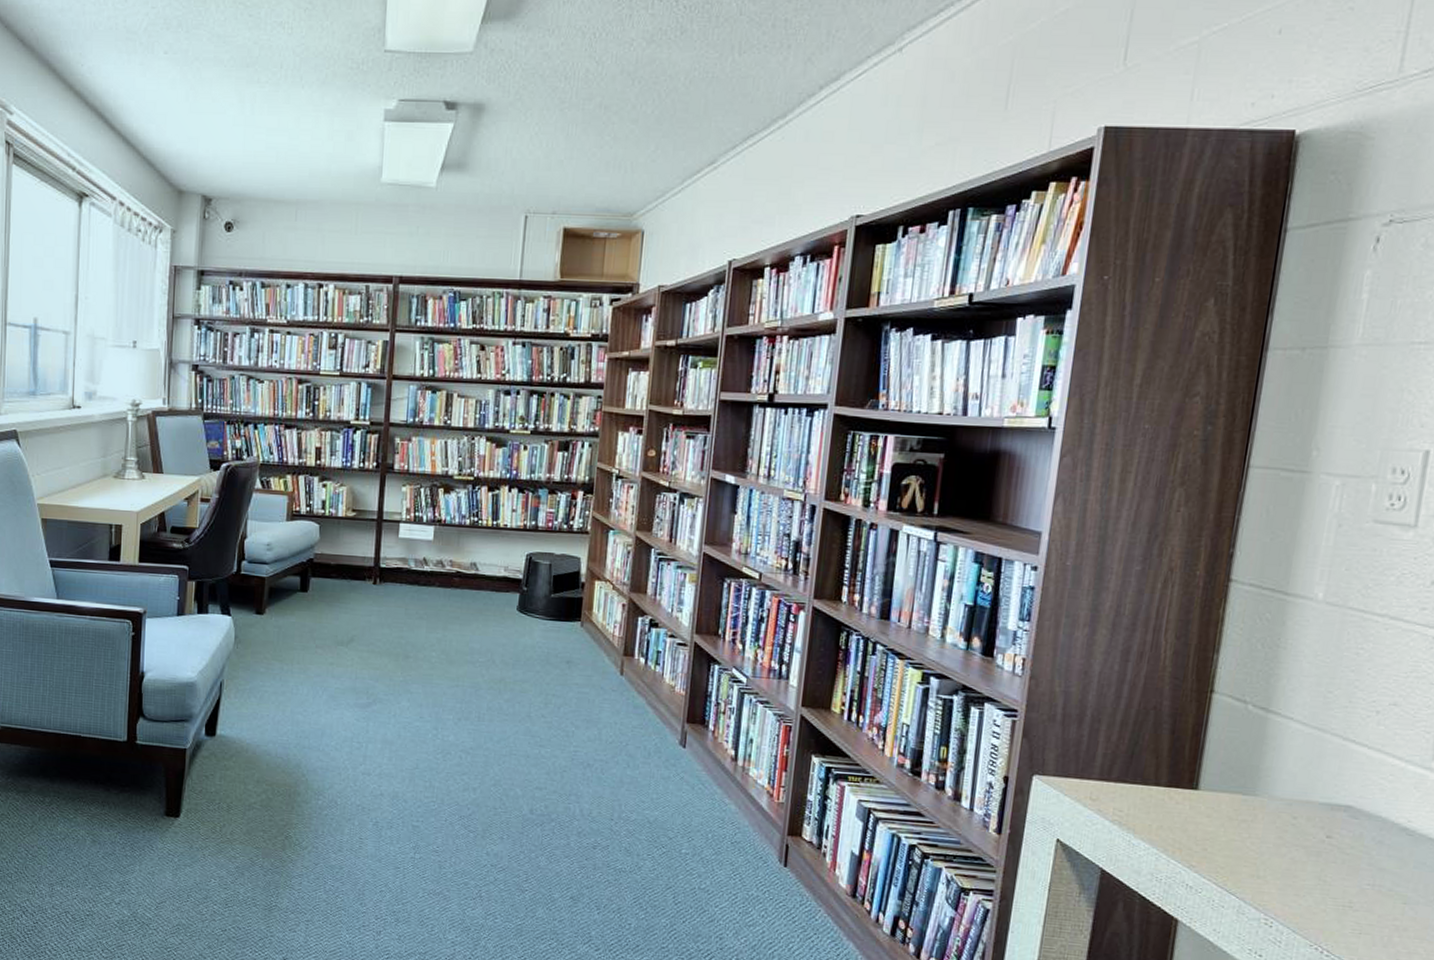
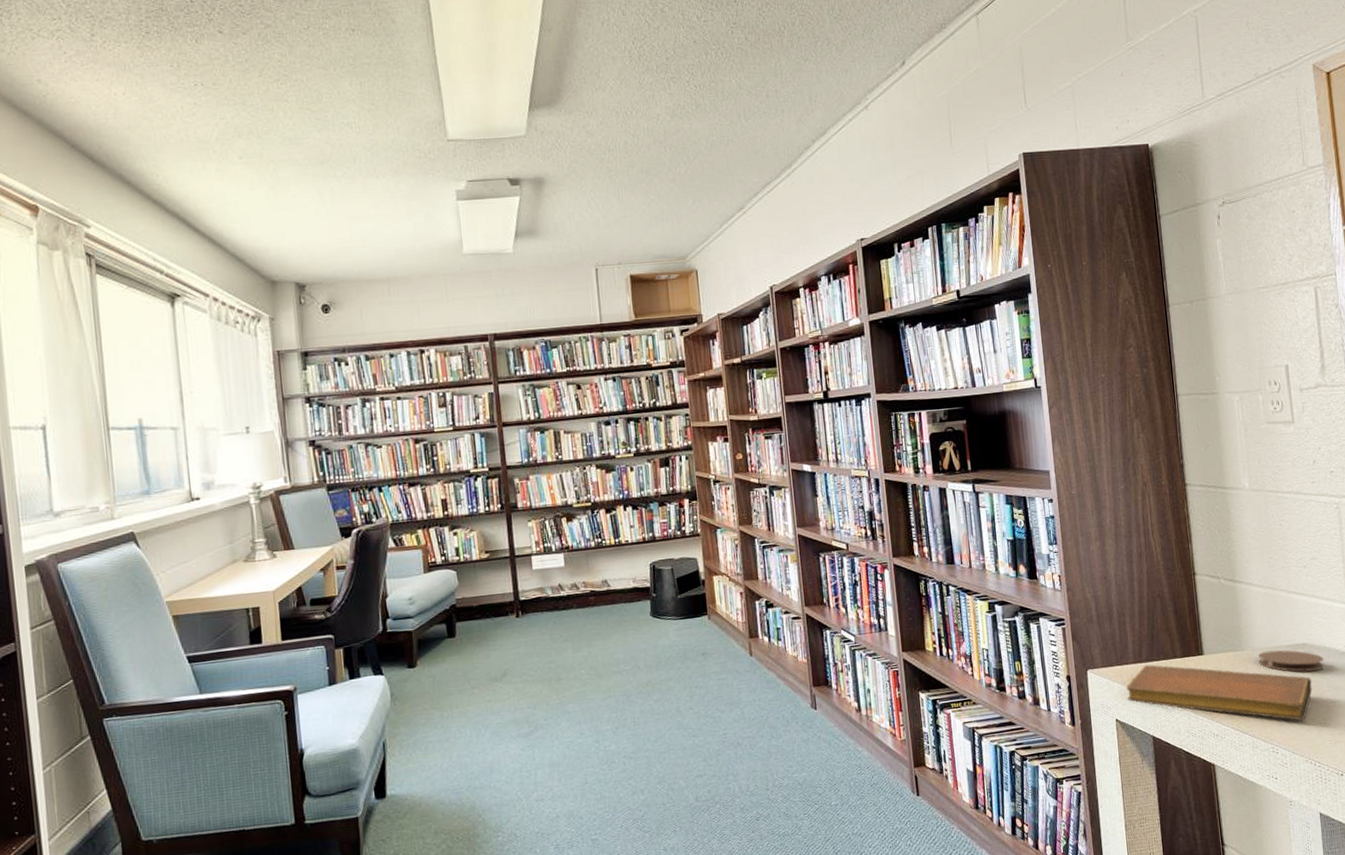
notebook: none [1078,786,1347,897] -> present [1126,664,1312,721]
coaster: none [1274,803,1373,842] -> present [1258,650,1325,672]

